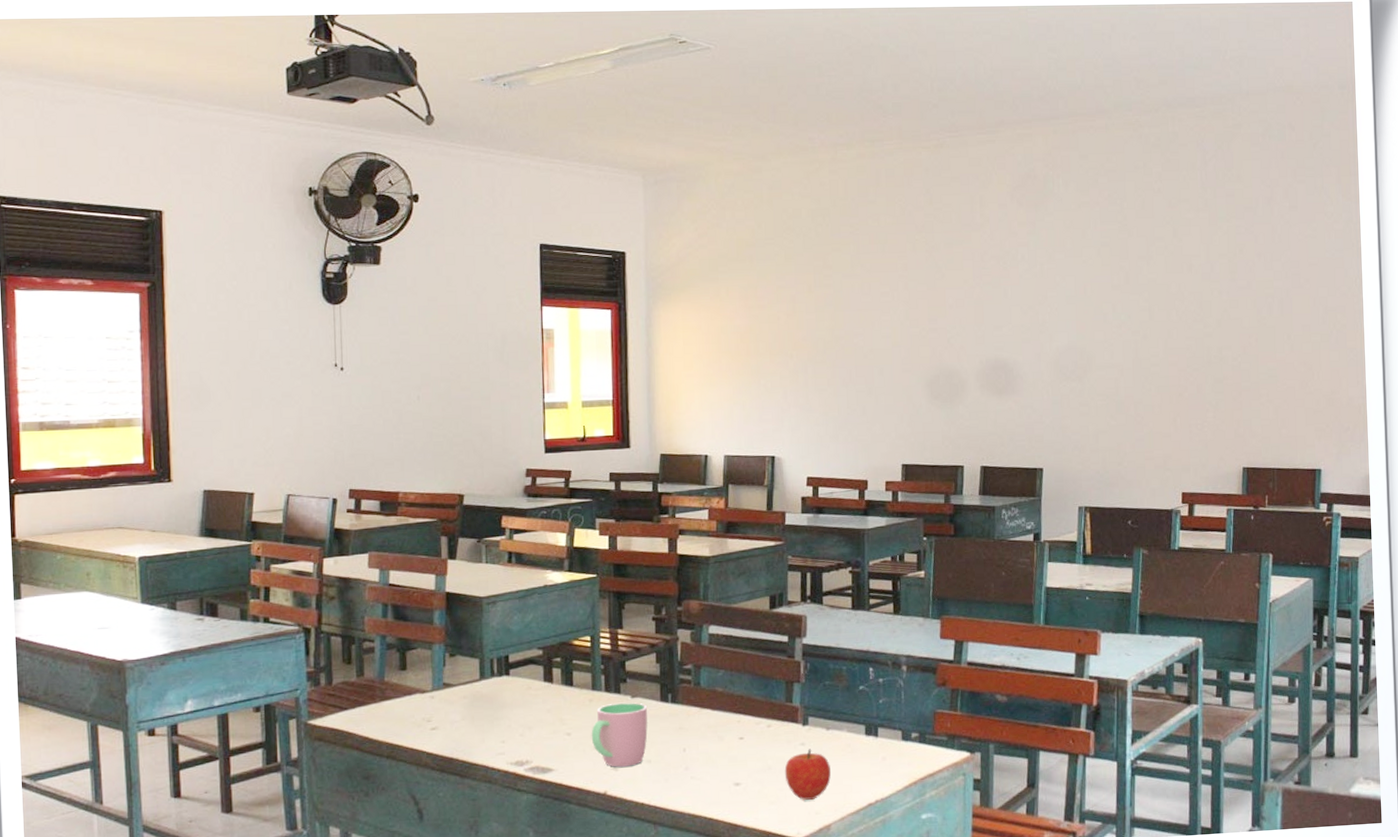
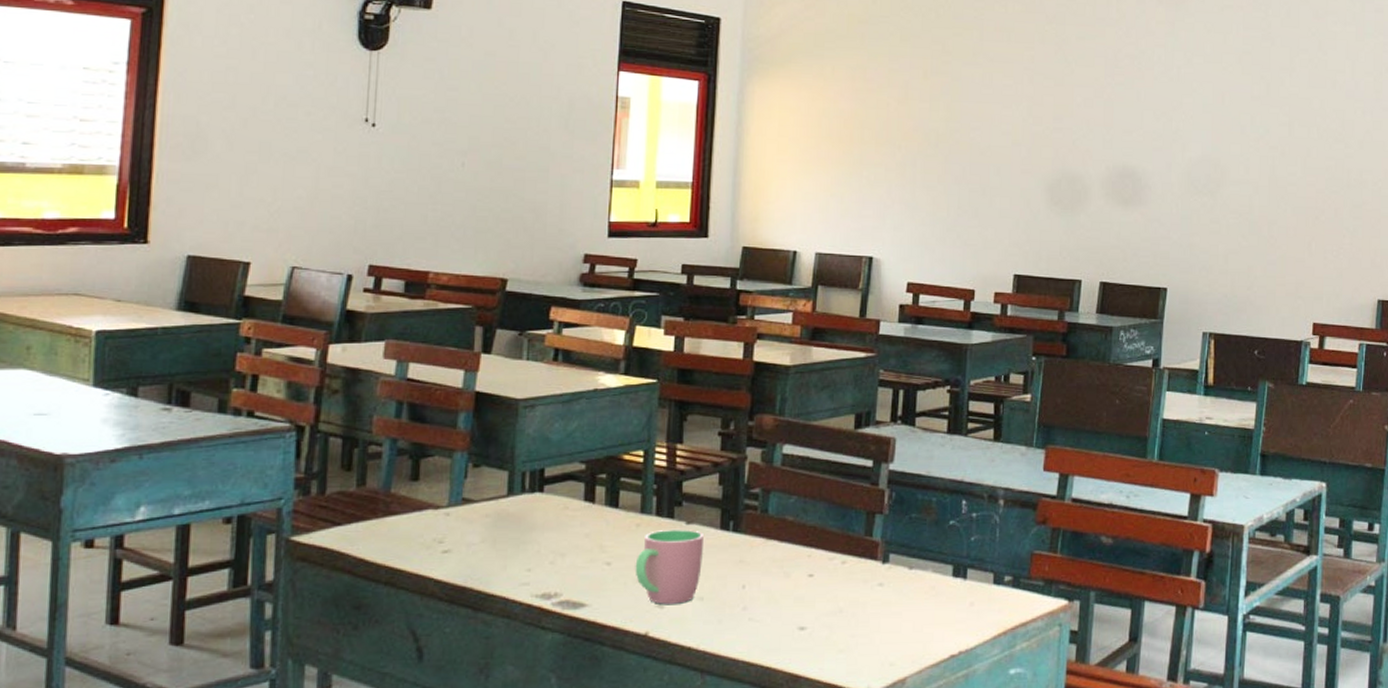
fruit: present [784,749,831,800] -> none [857,590,910,649]

